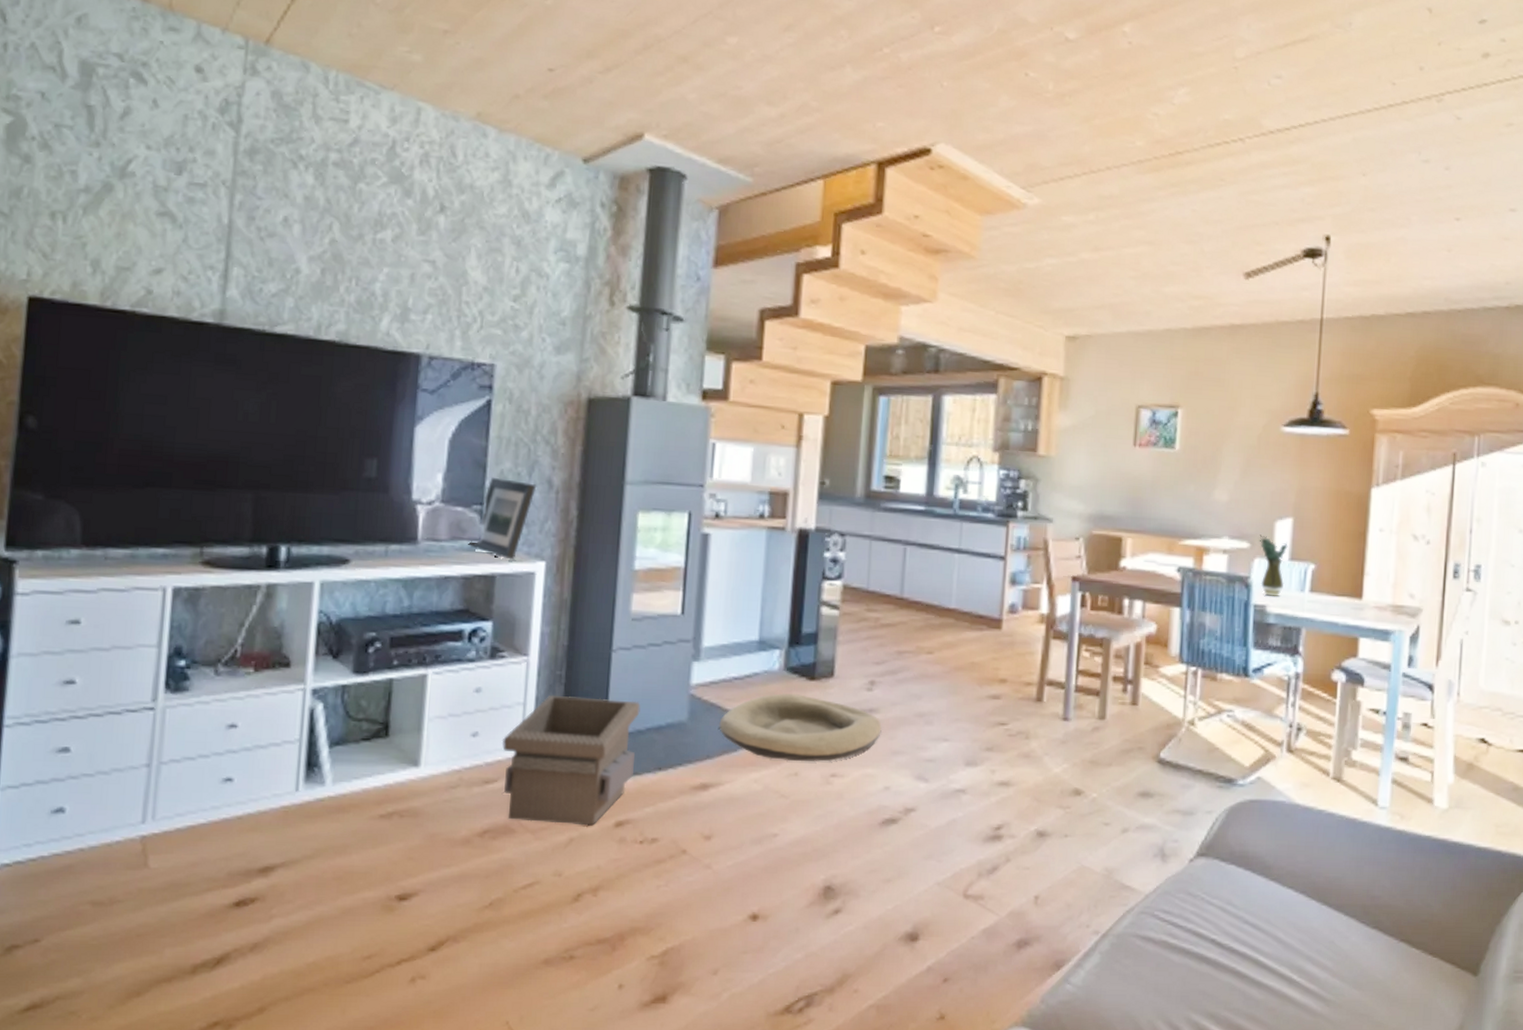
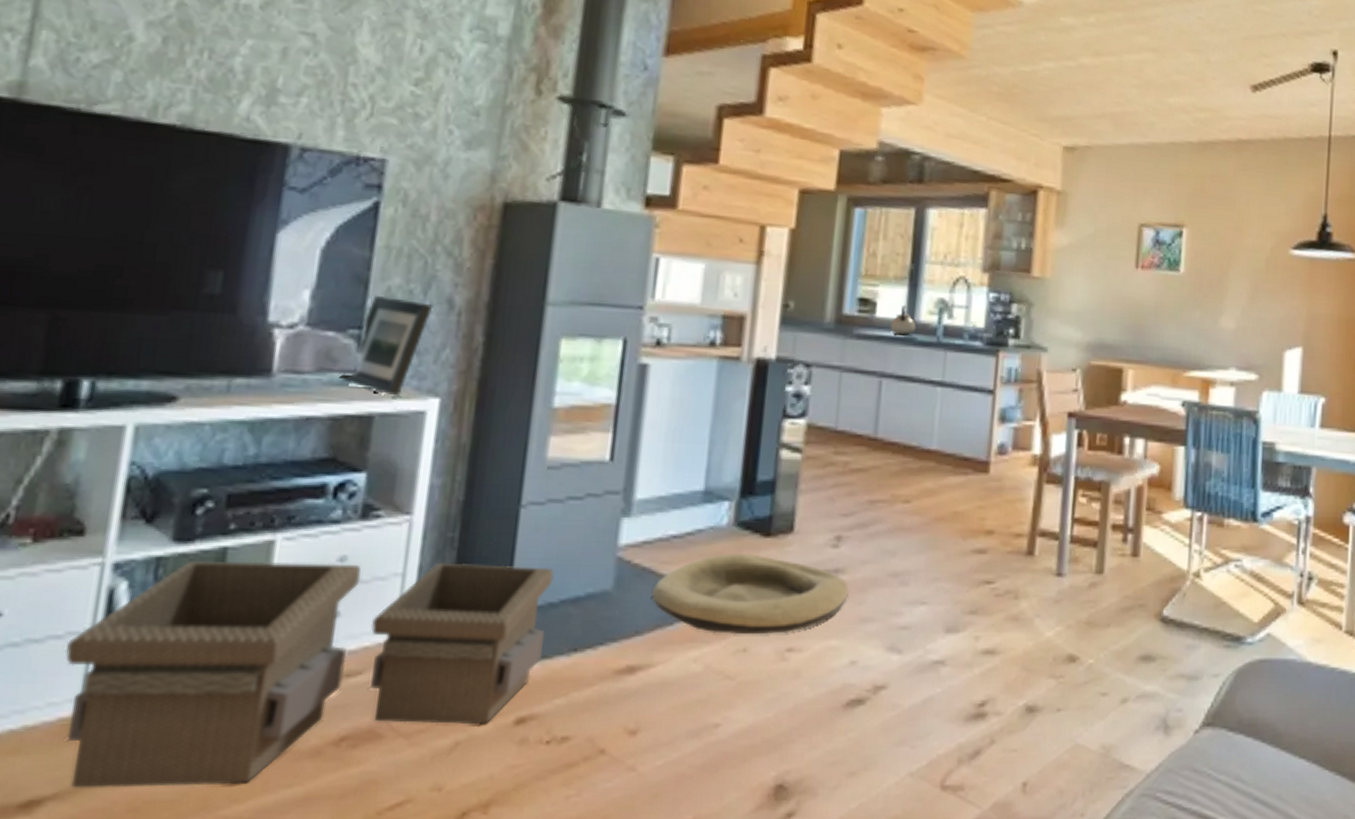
storage basket: none [282,689,493,862] -> present [64,561,362,788]
kettle: none [913,482,936,508] -> present [890,306,917,335]
vase: present [1259,535,1288,597] -> none [1267,365,1298,434]

